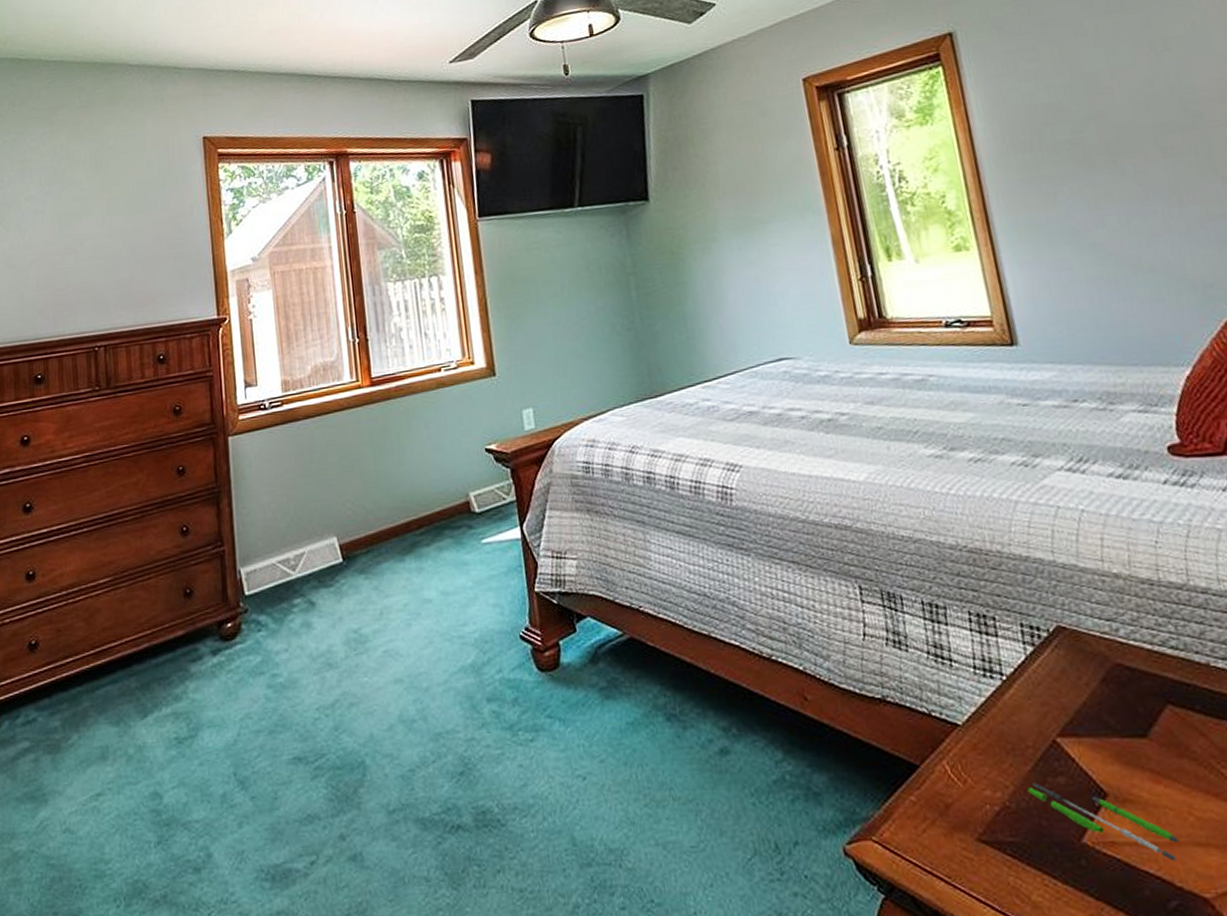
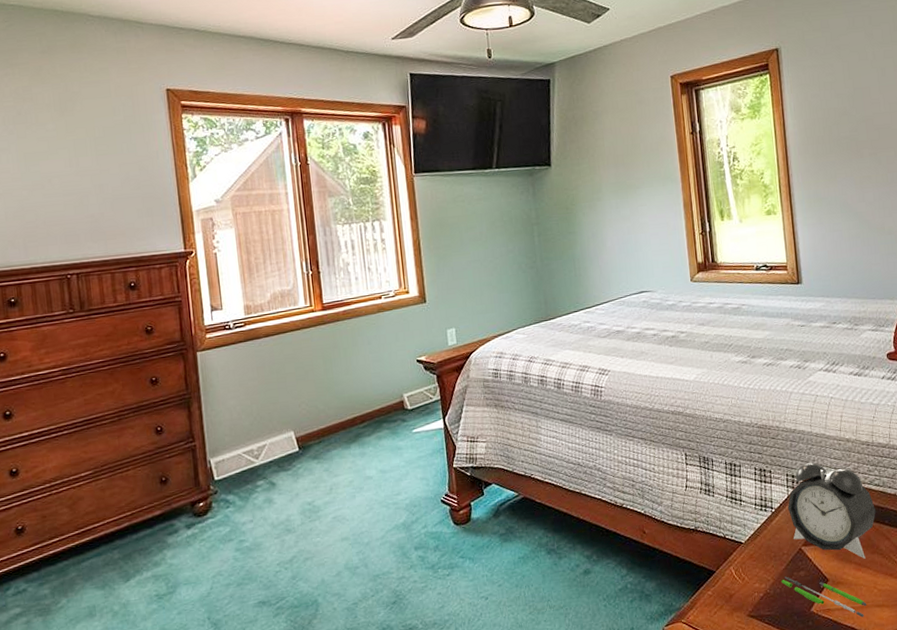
alarm clock: none [1026,608,1178,765] -> present [787,462,876,559]

